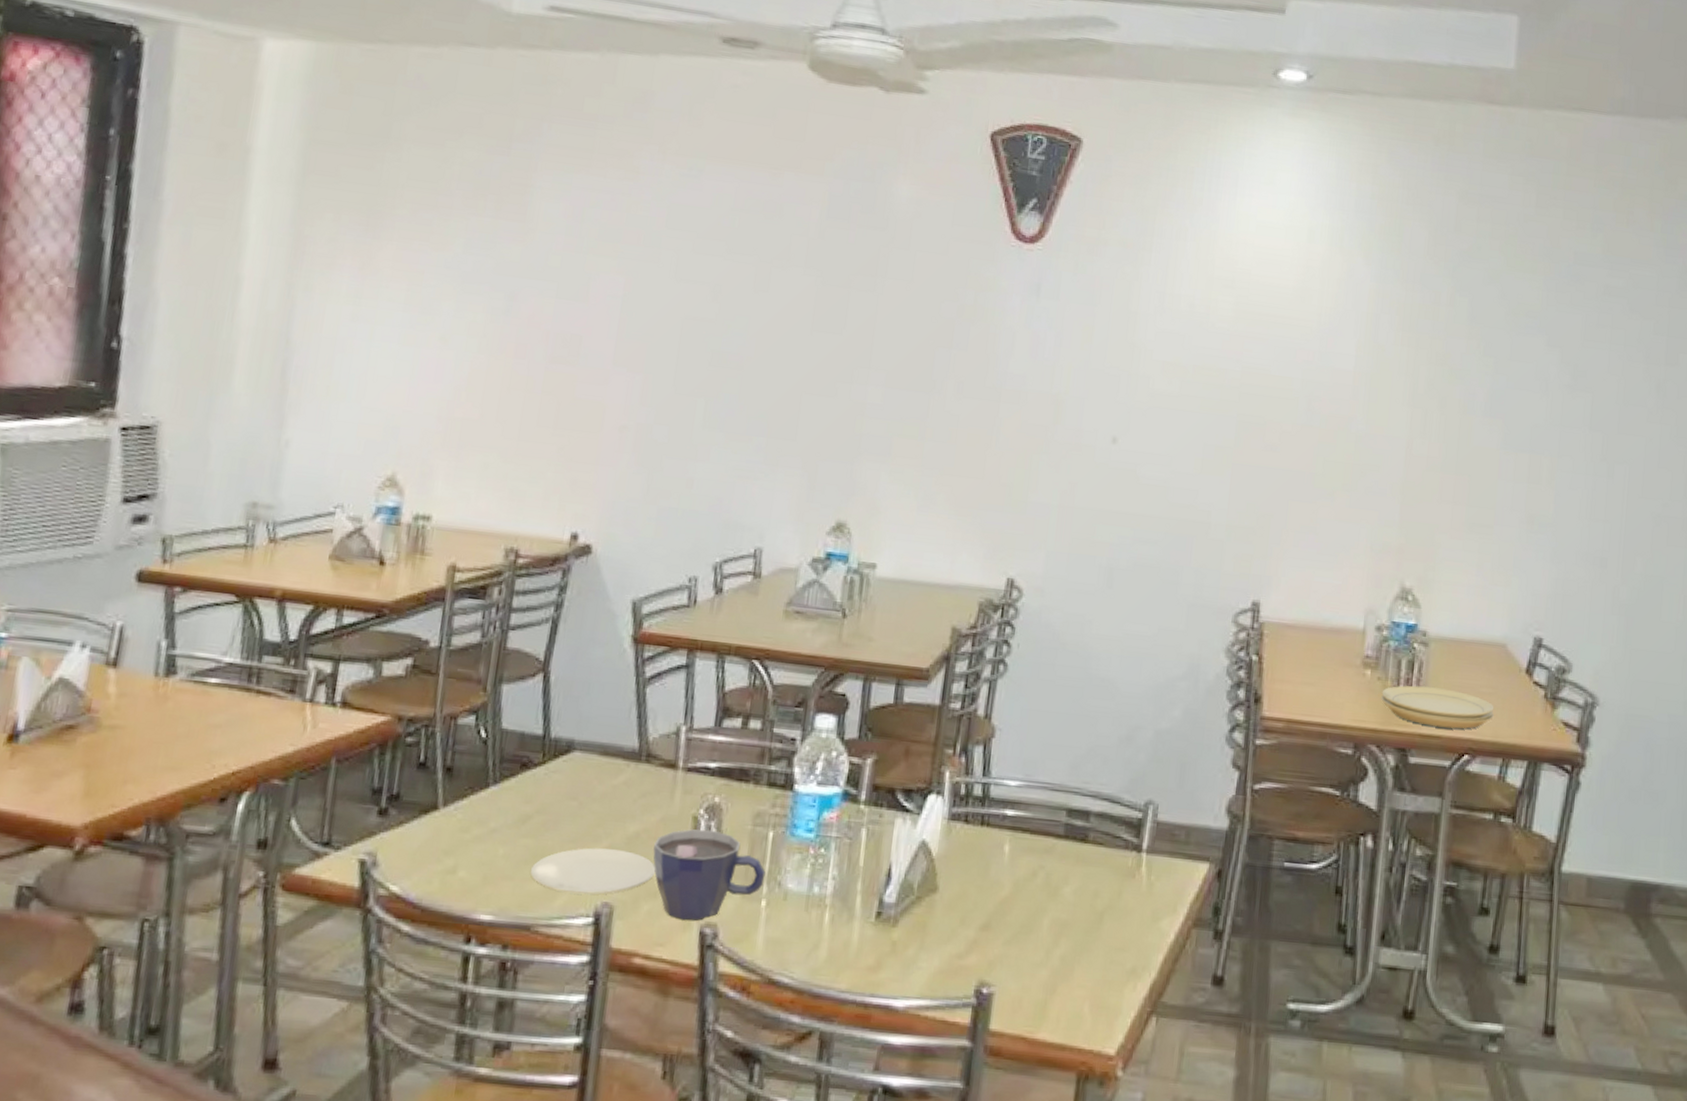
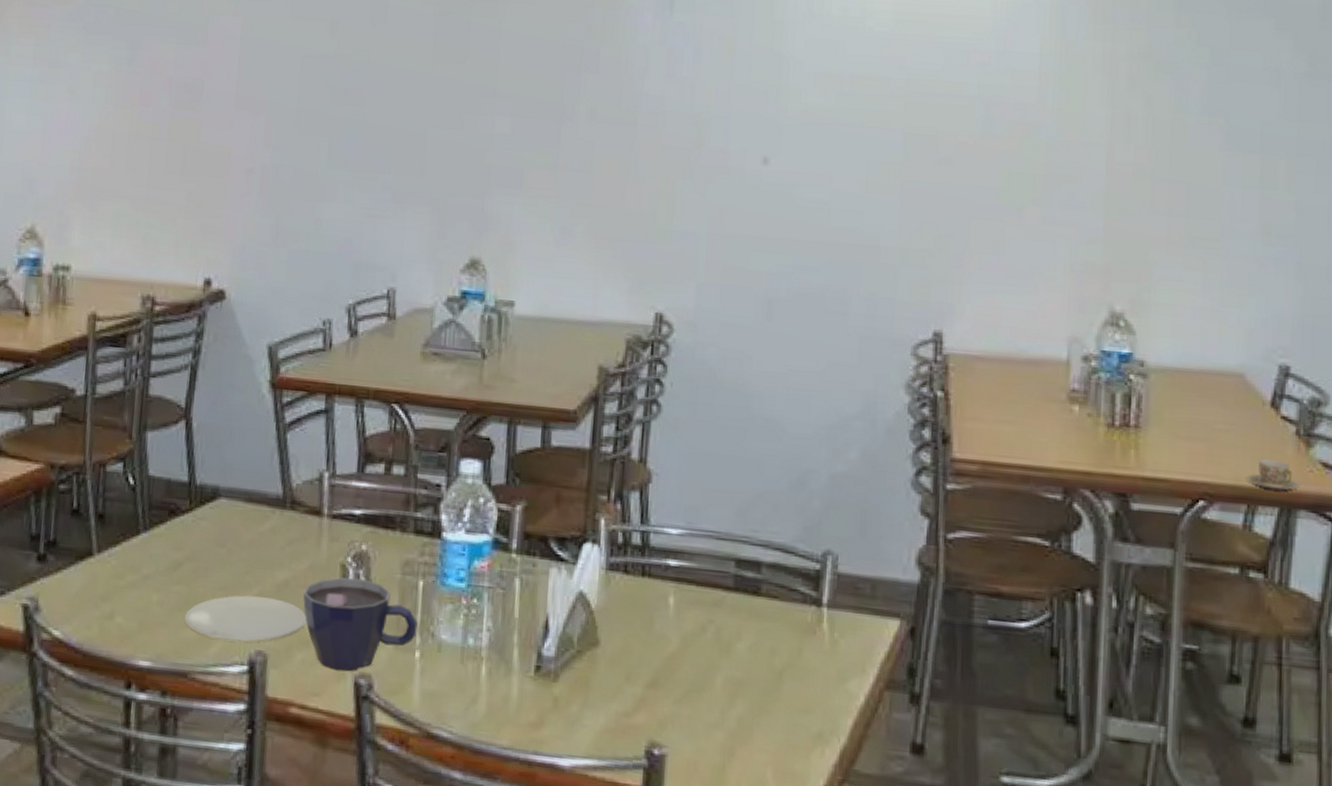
plate: present [1381,685,1494,729] -> none [1093,422,1234,472]
teacup: none [1503,718,1545,747] -> present [1247,459,1300,491]

